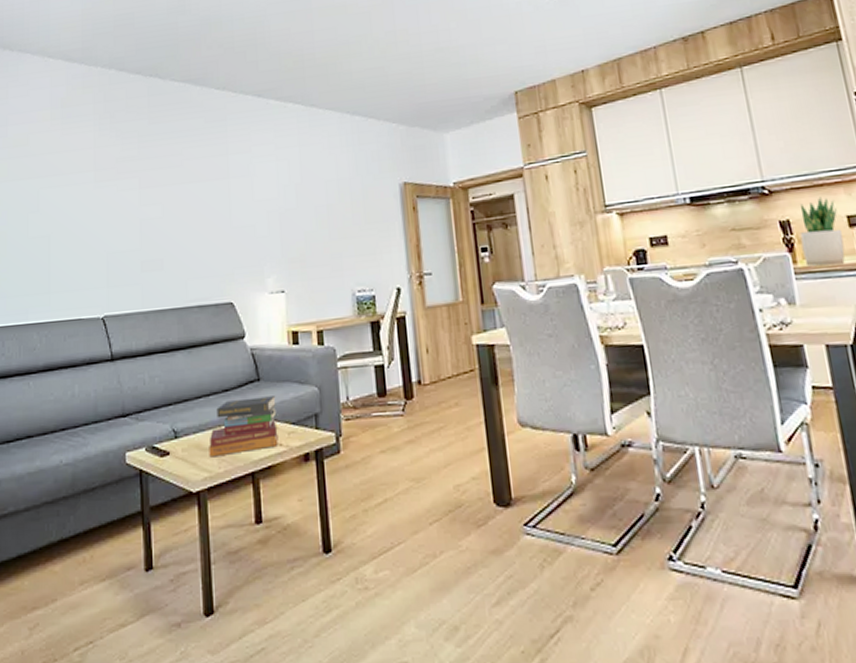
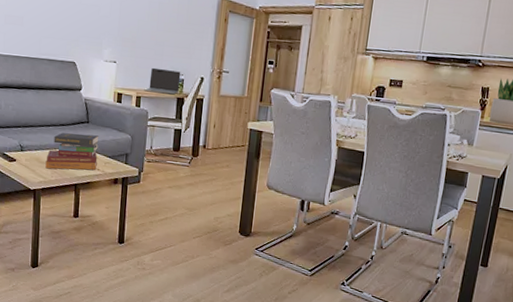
laptop: none [325,286,371,322] -> present [144,68,181,95]

